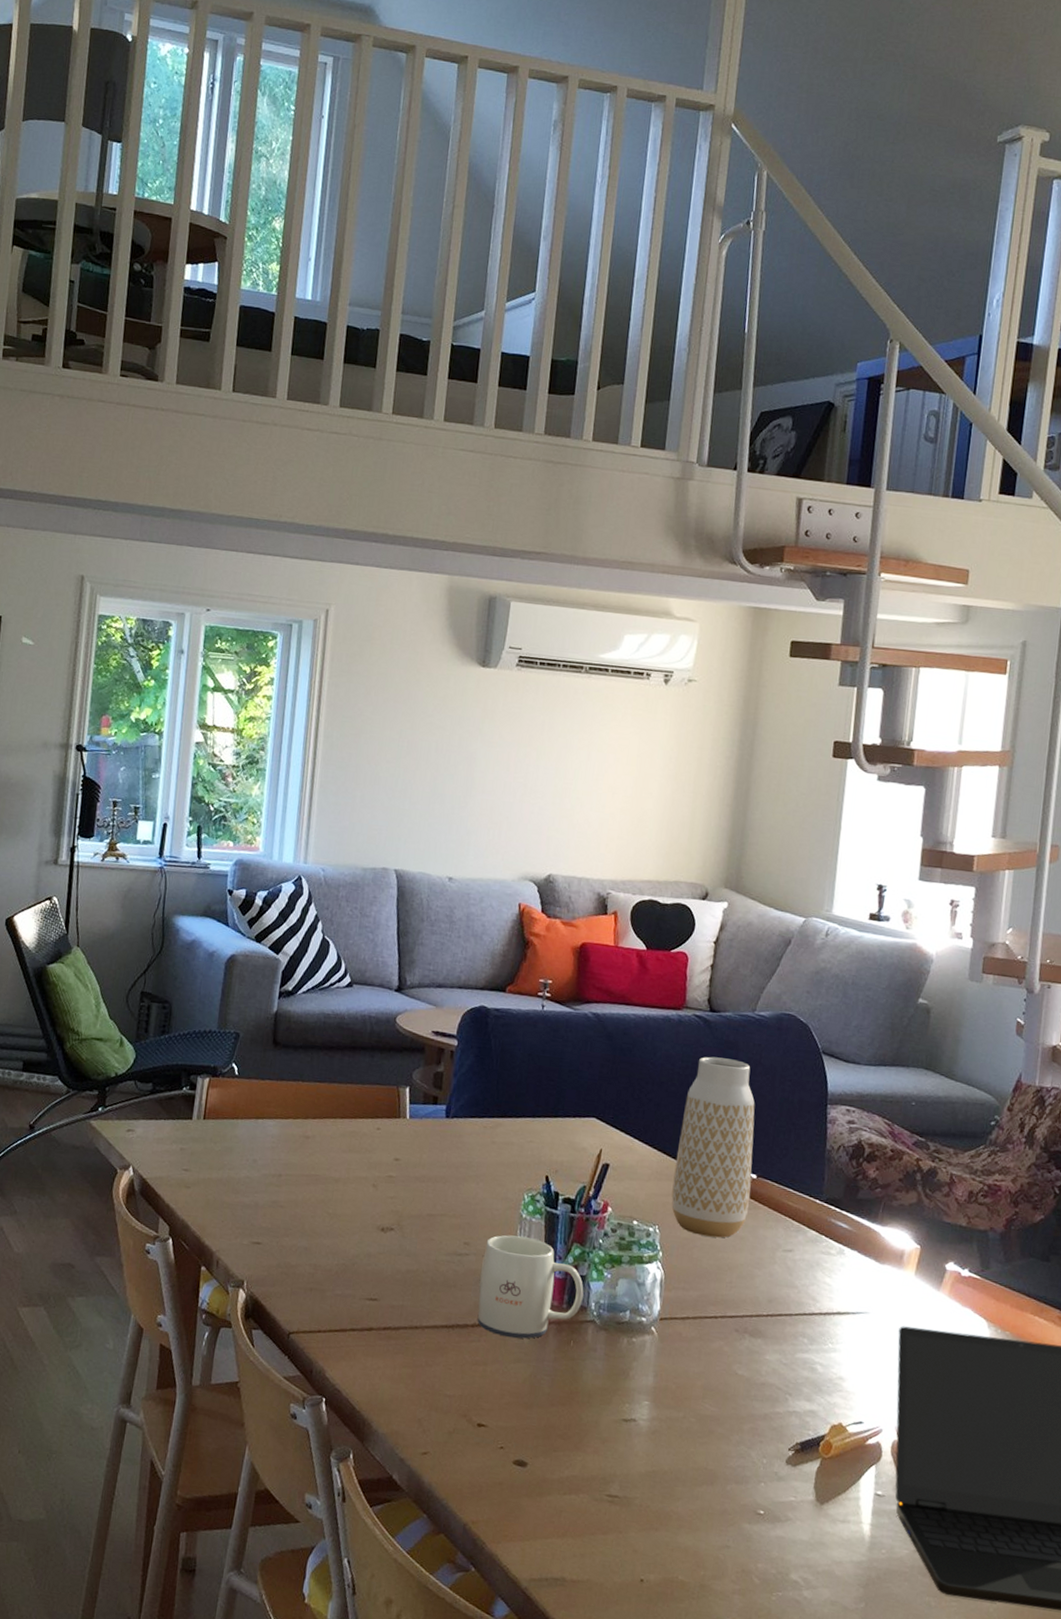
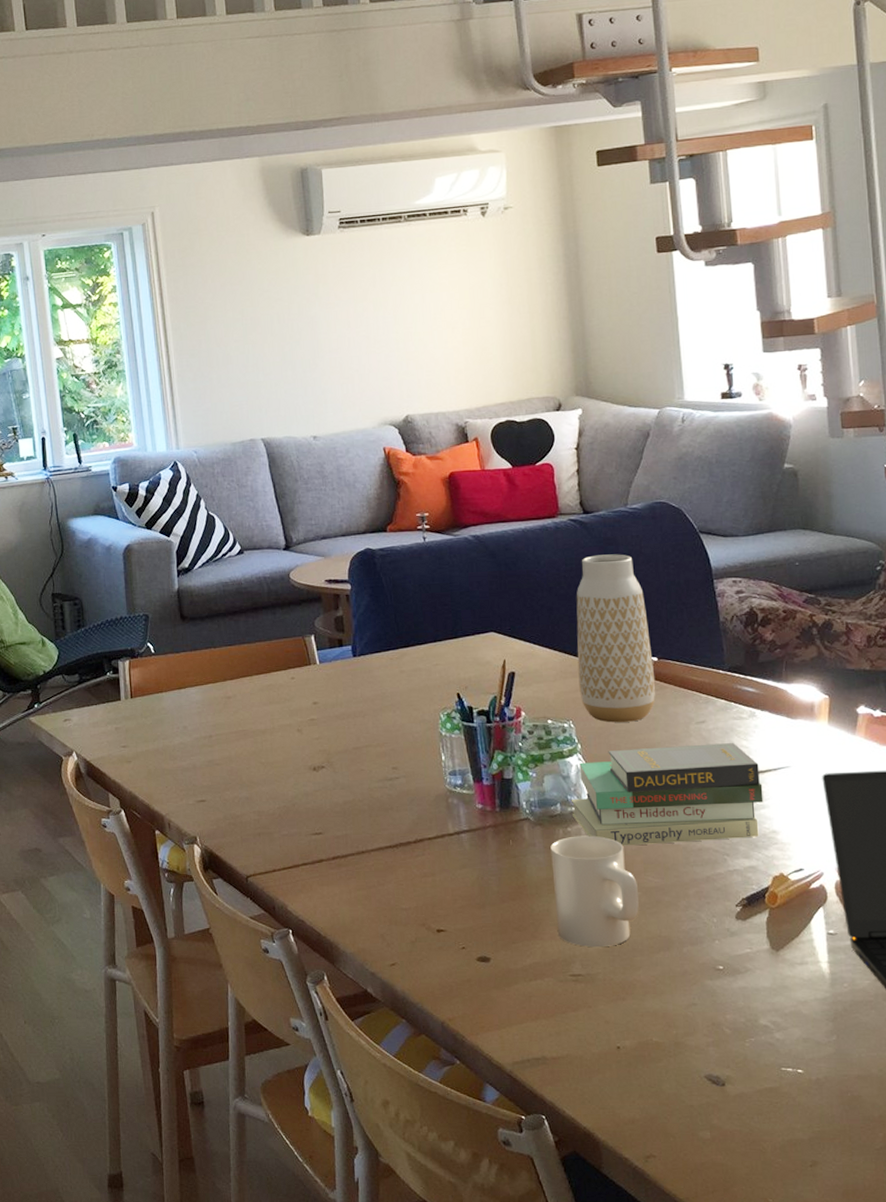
mug: present [477,1235,584,1339] -> none [412,753,514,847]
cup: none [601,1348,693,1471] -> present [550,835,639,948]
books: none [639,1264,838,1381] -> present [571,743,764,846]

